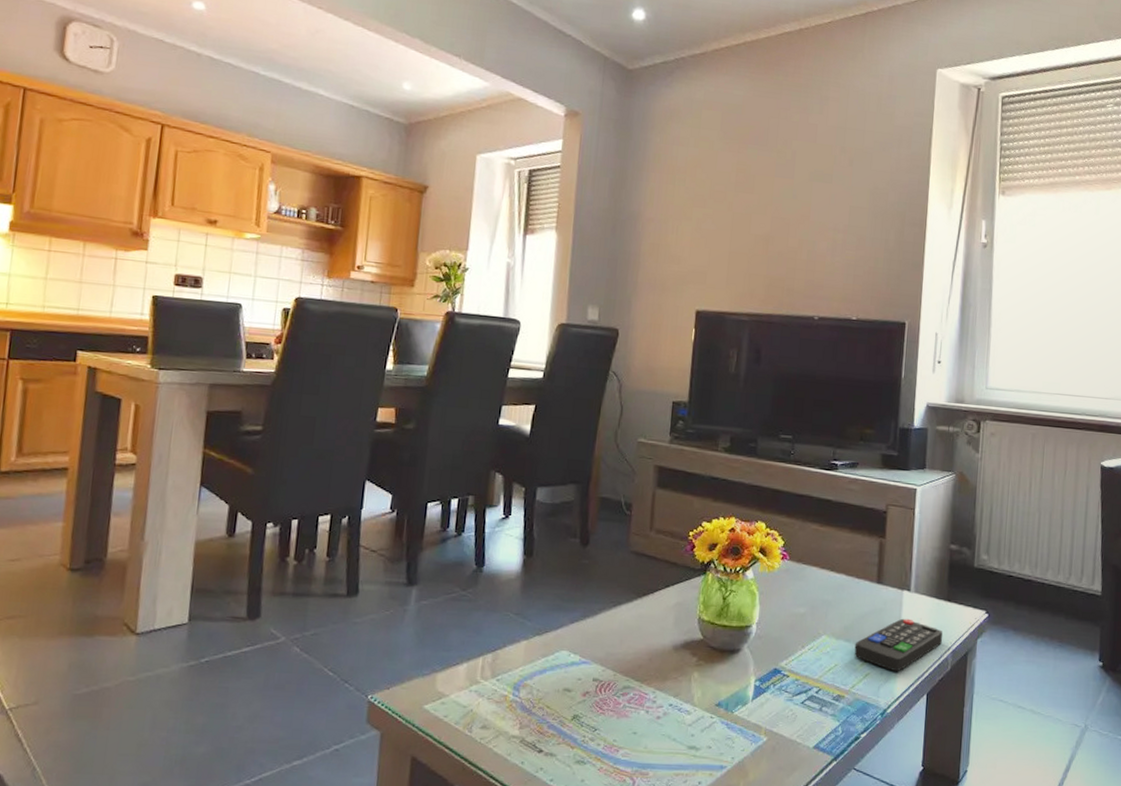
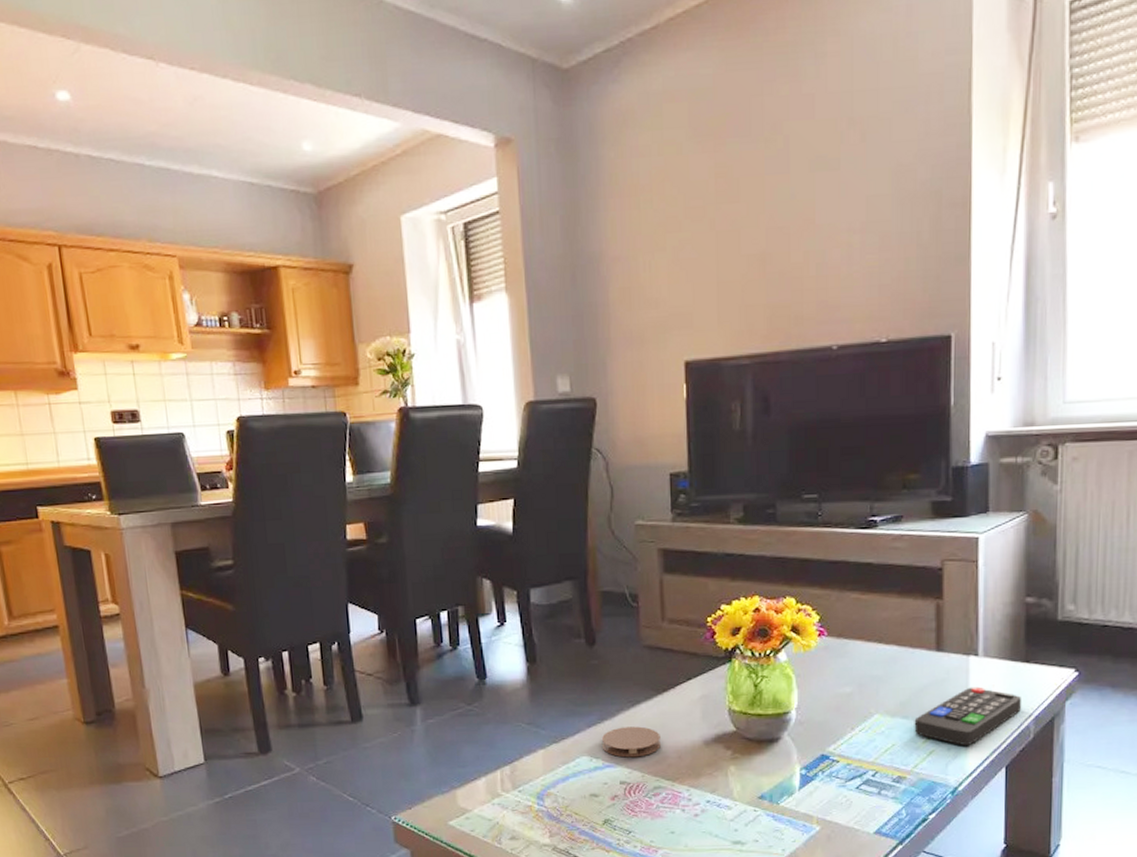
coaster: none [582,625,636,656] -> present [602,726,661,758]

